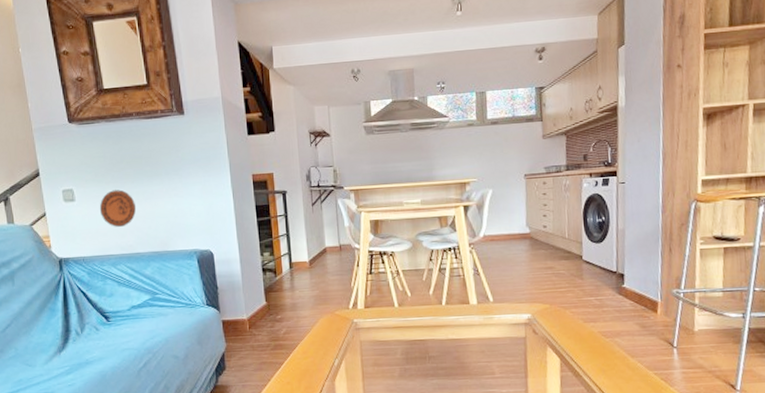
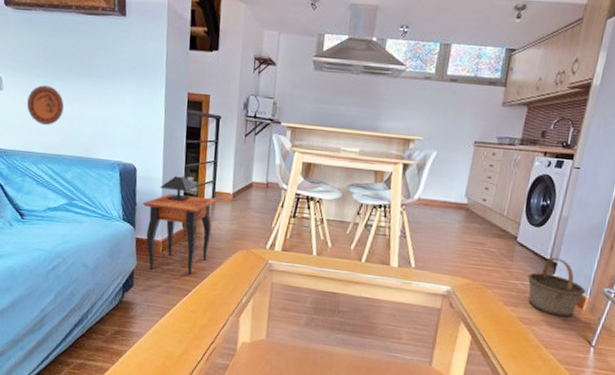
side table: none [224,252,295,349] -> present [142,174,217,275]
basket: none [599,268,656,324] -> present [527,257,586,317]

